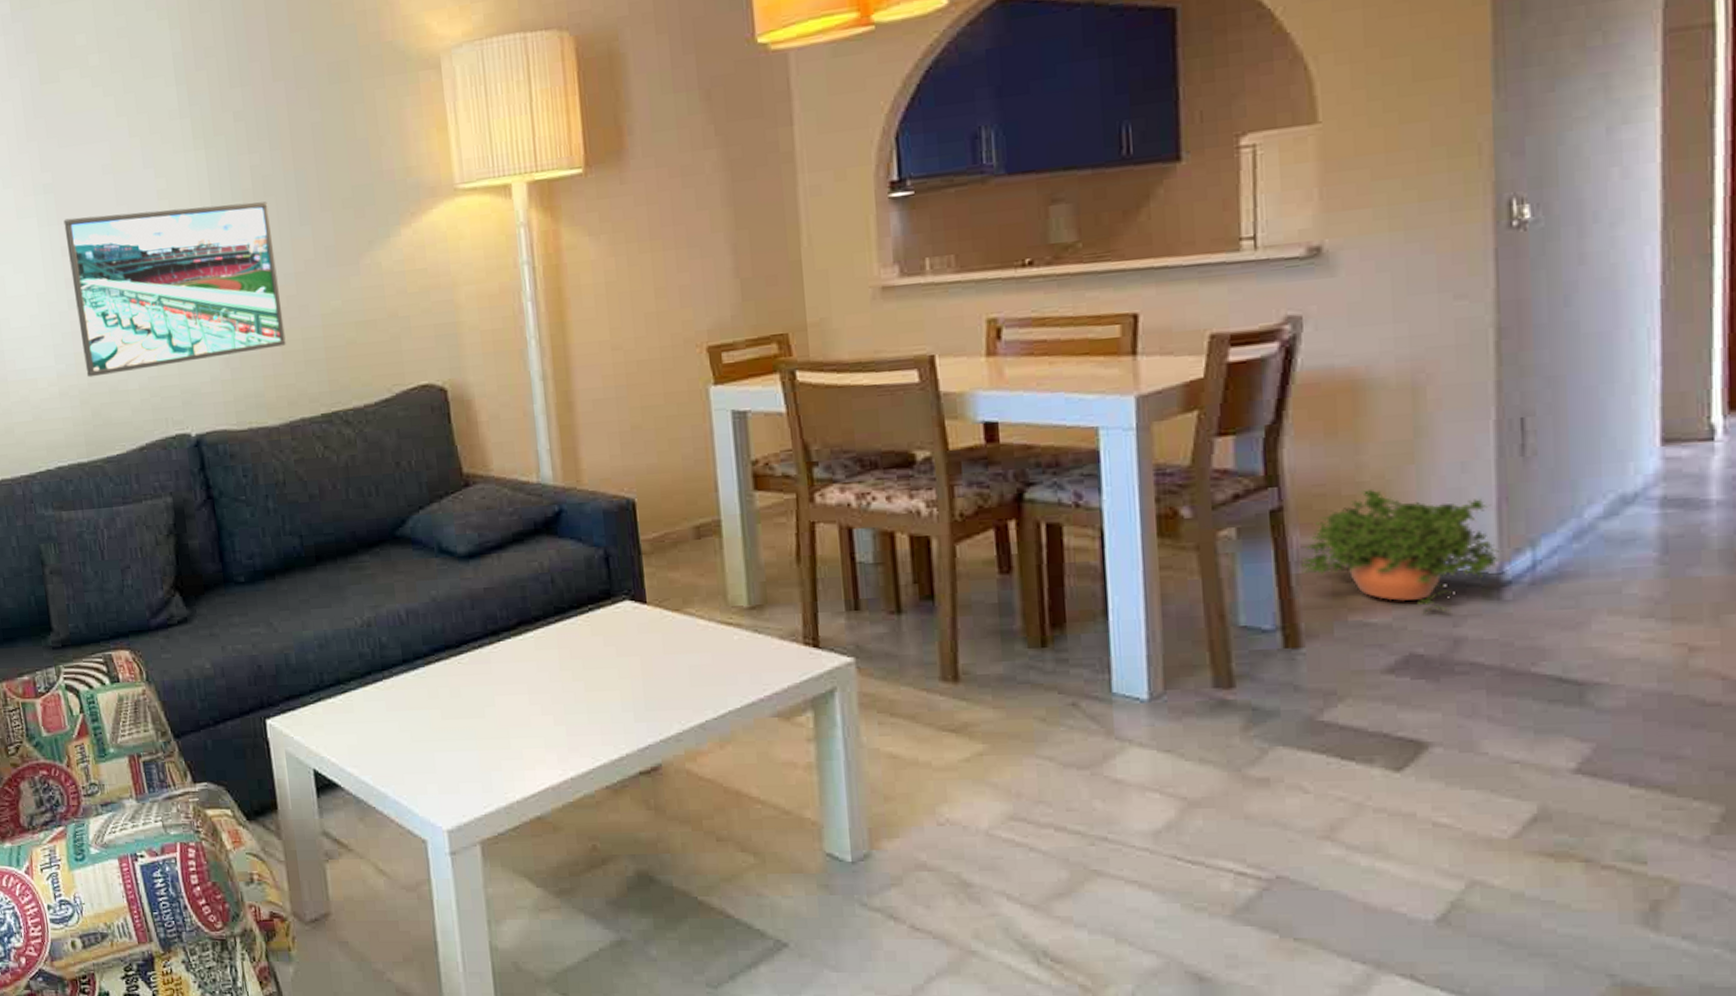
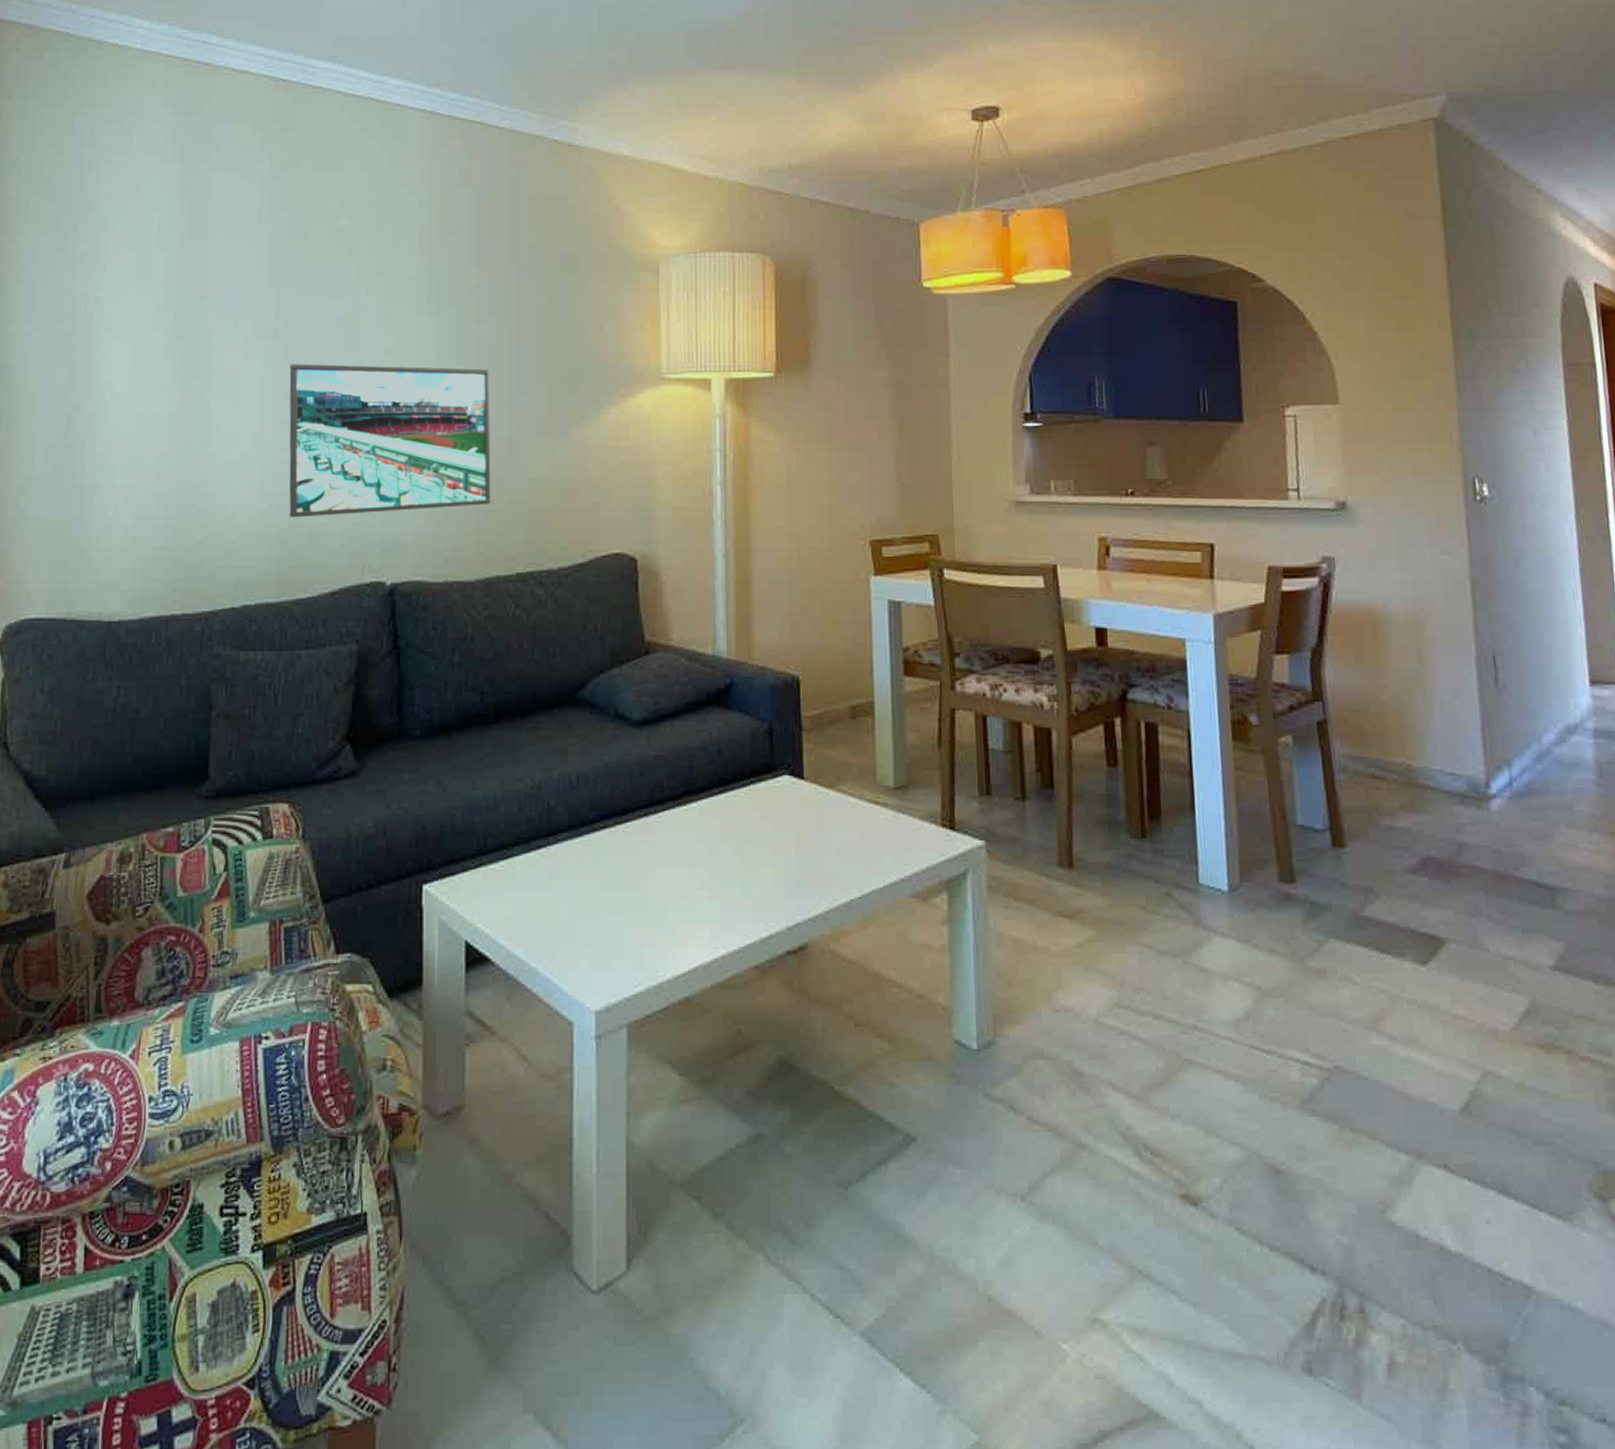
potted plant: present [1301,488,1503,615] -> none [1342,708,1488,822]

